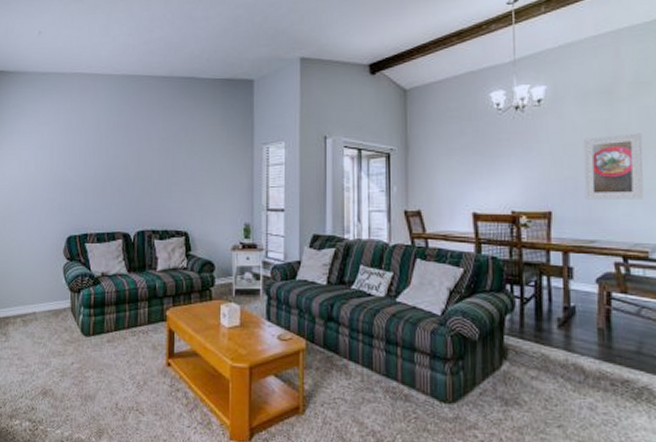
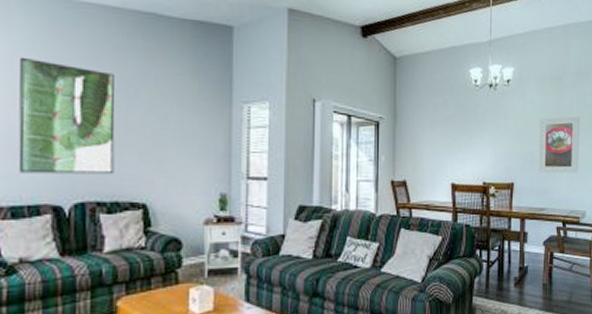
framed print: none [102,121,165,208] -> present [18,56,115,175]

